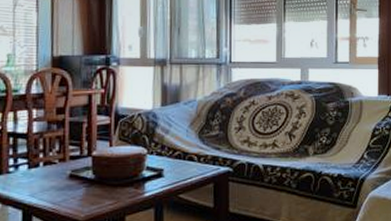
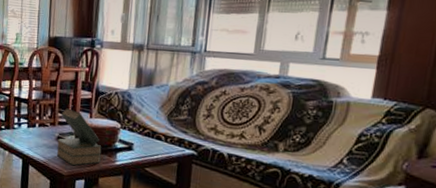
book: none [69,138,127,207] -> present [56,108,102,166]

